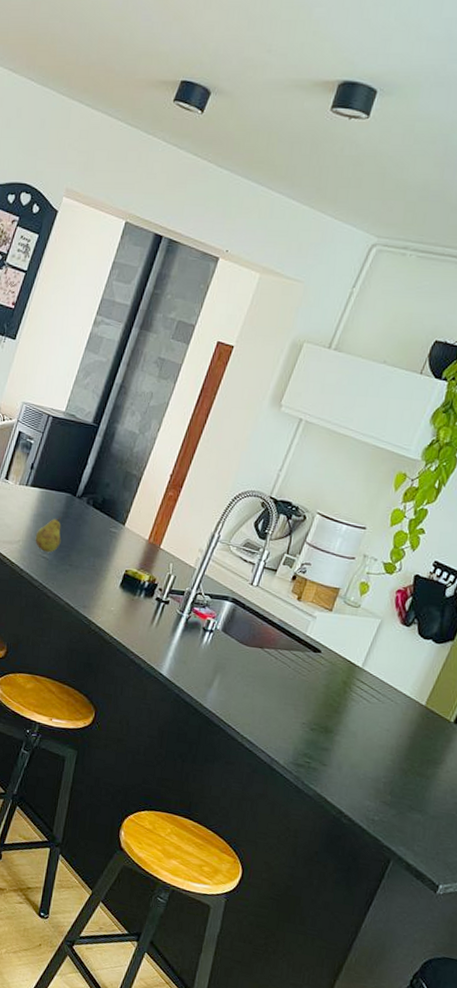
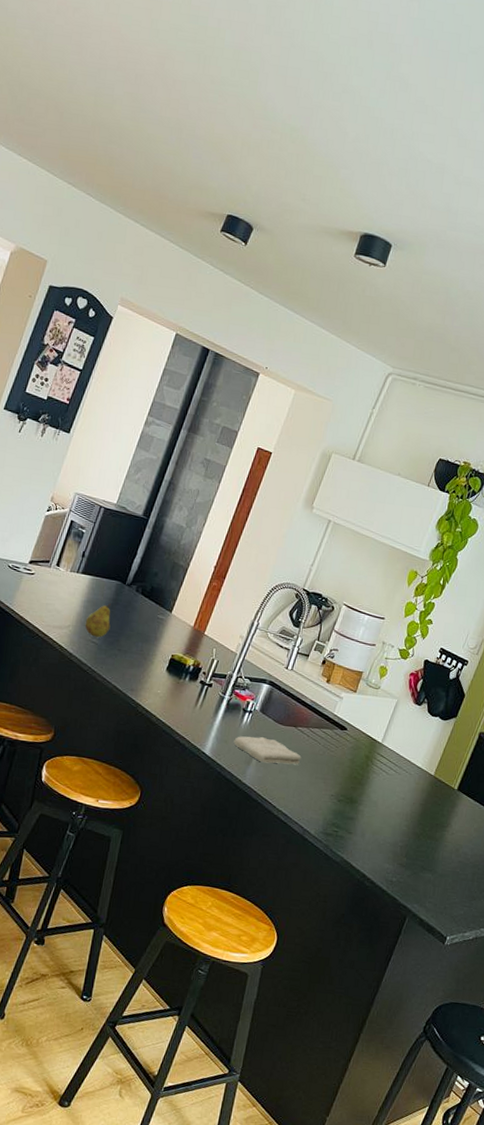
washcloth: none [193,657,269,689] -> present [234,736,301,765]

